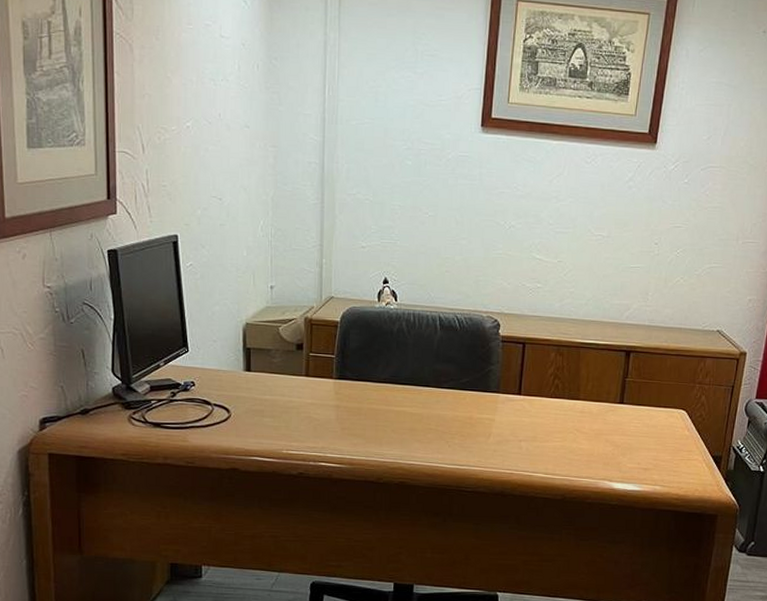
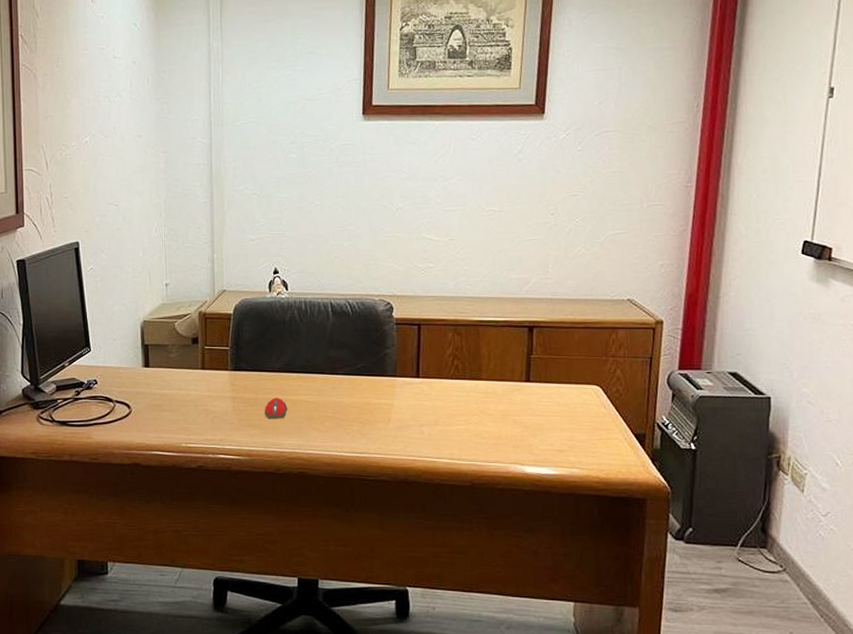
computer mouse: none [367,408,392,430] -> present [264,397,288,419]

